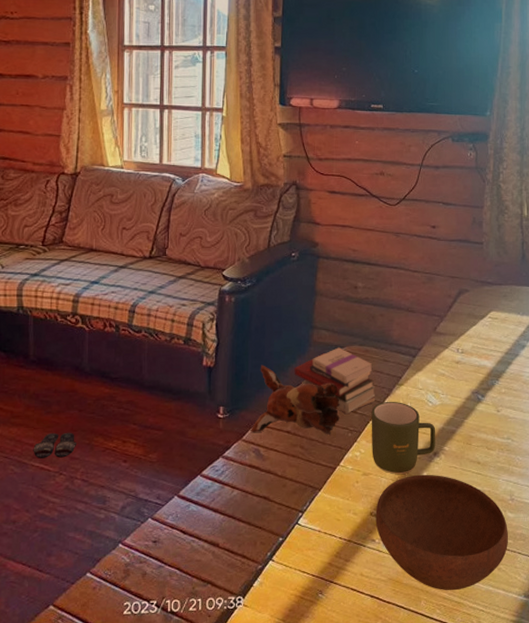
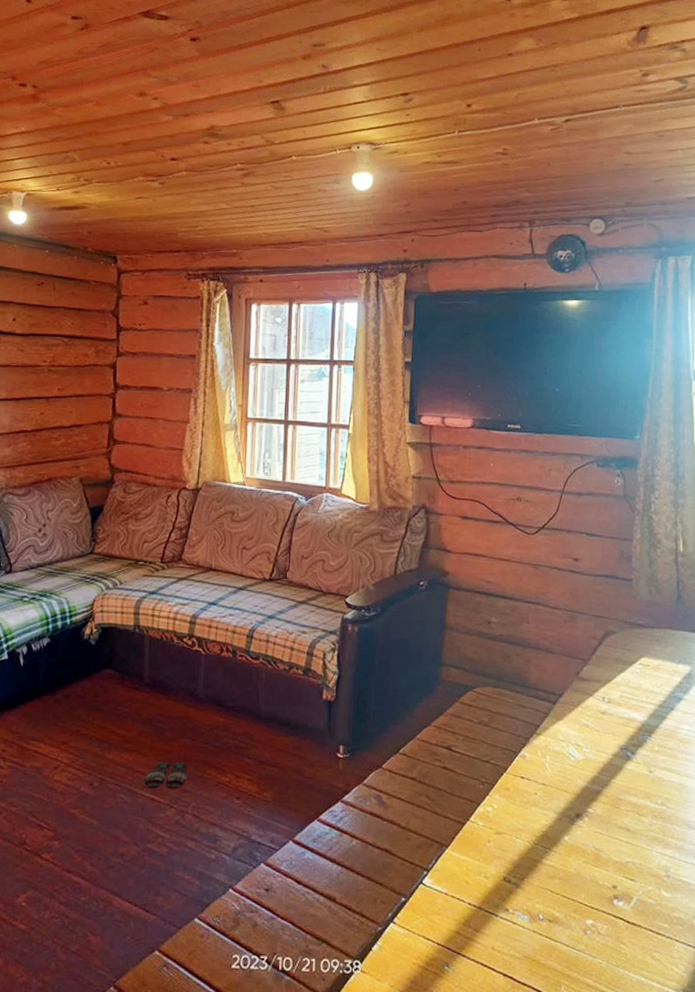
stuffed animal: present [251,365,340,435] -> none [373,702,471,785]
books: present [294,347,376,413] -> none [420,688,511,763]
mug: present [371,401,436,474] -> none [505,751,579,836]
bowl: present [375,474,508,591] -> none [509,838,663,978]

